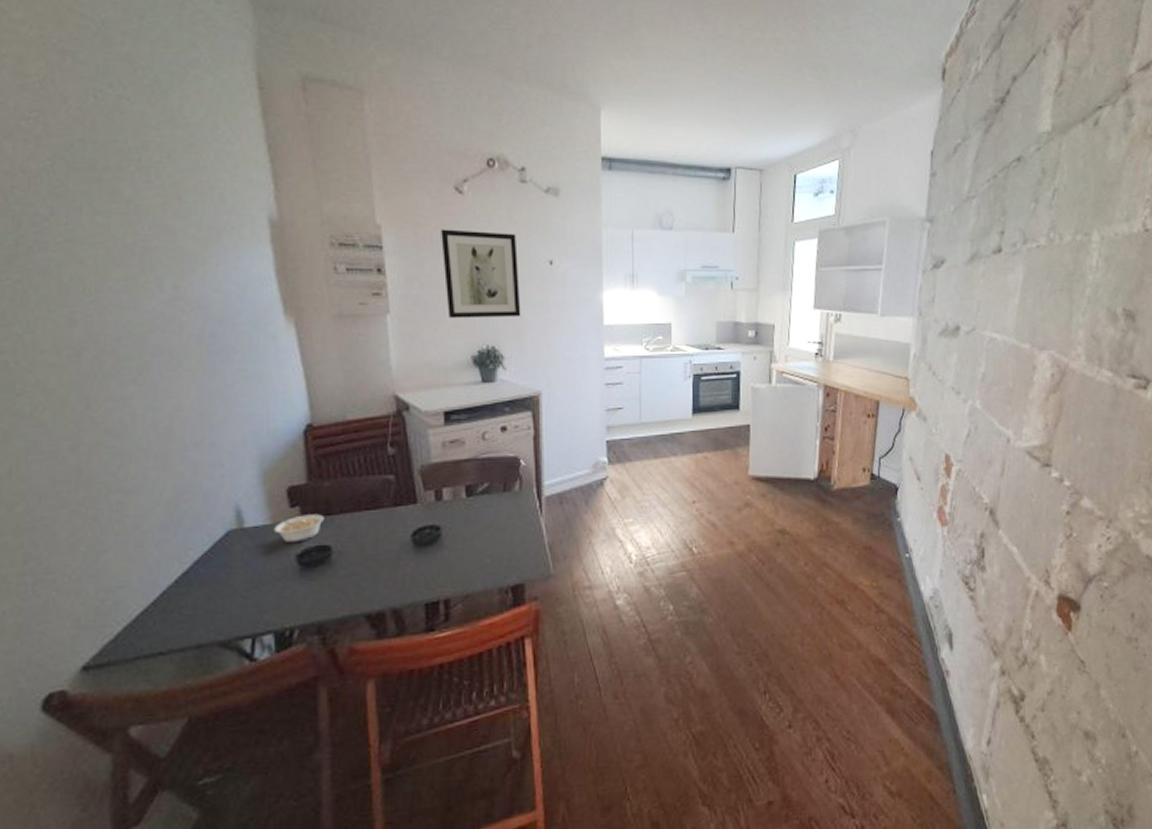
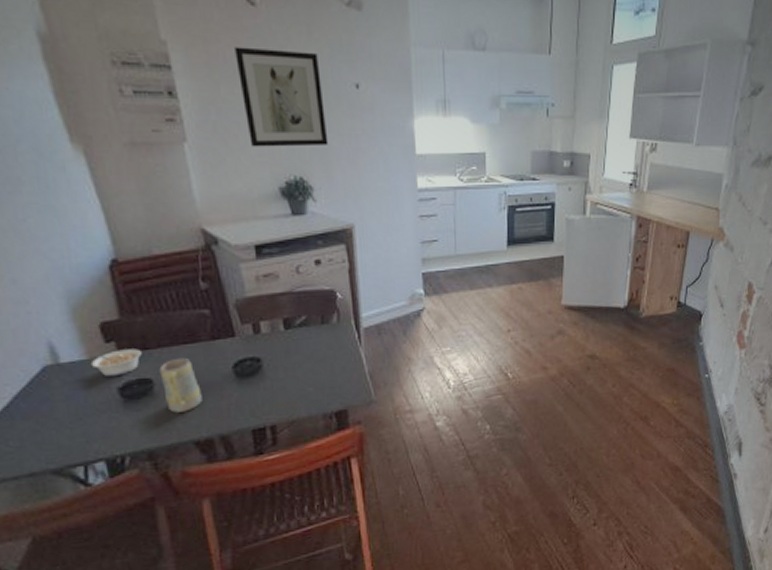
mug: none [339,524,378,583] -> present [159,357,202,413]

